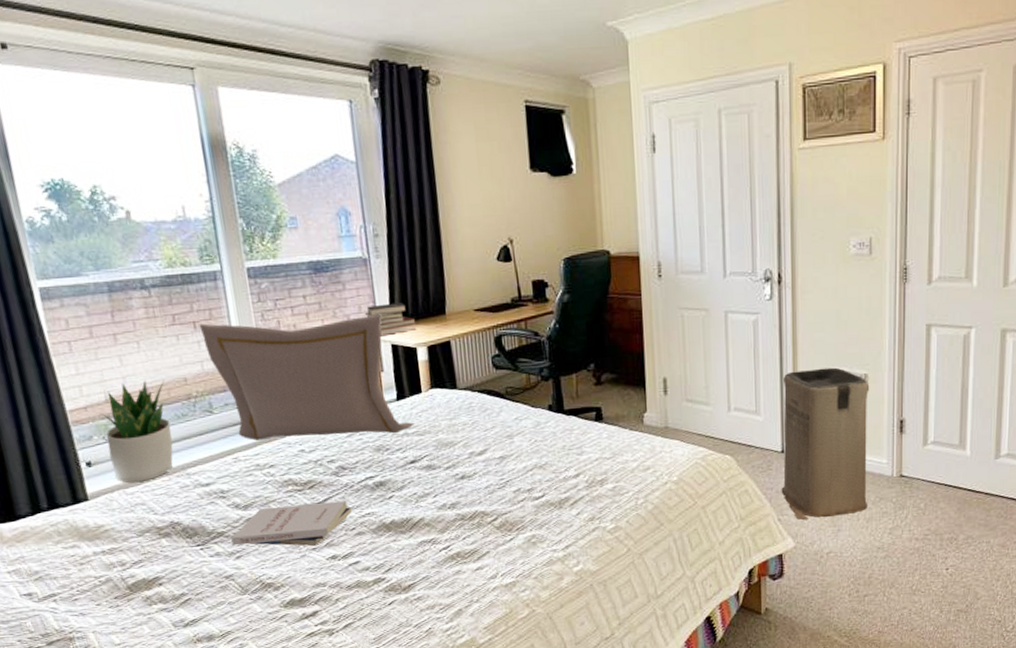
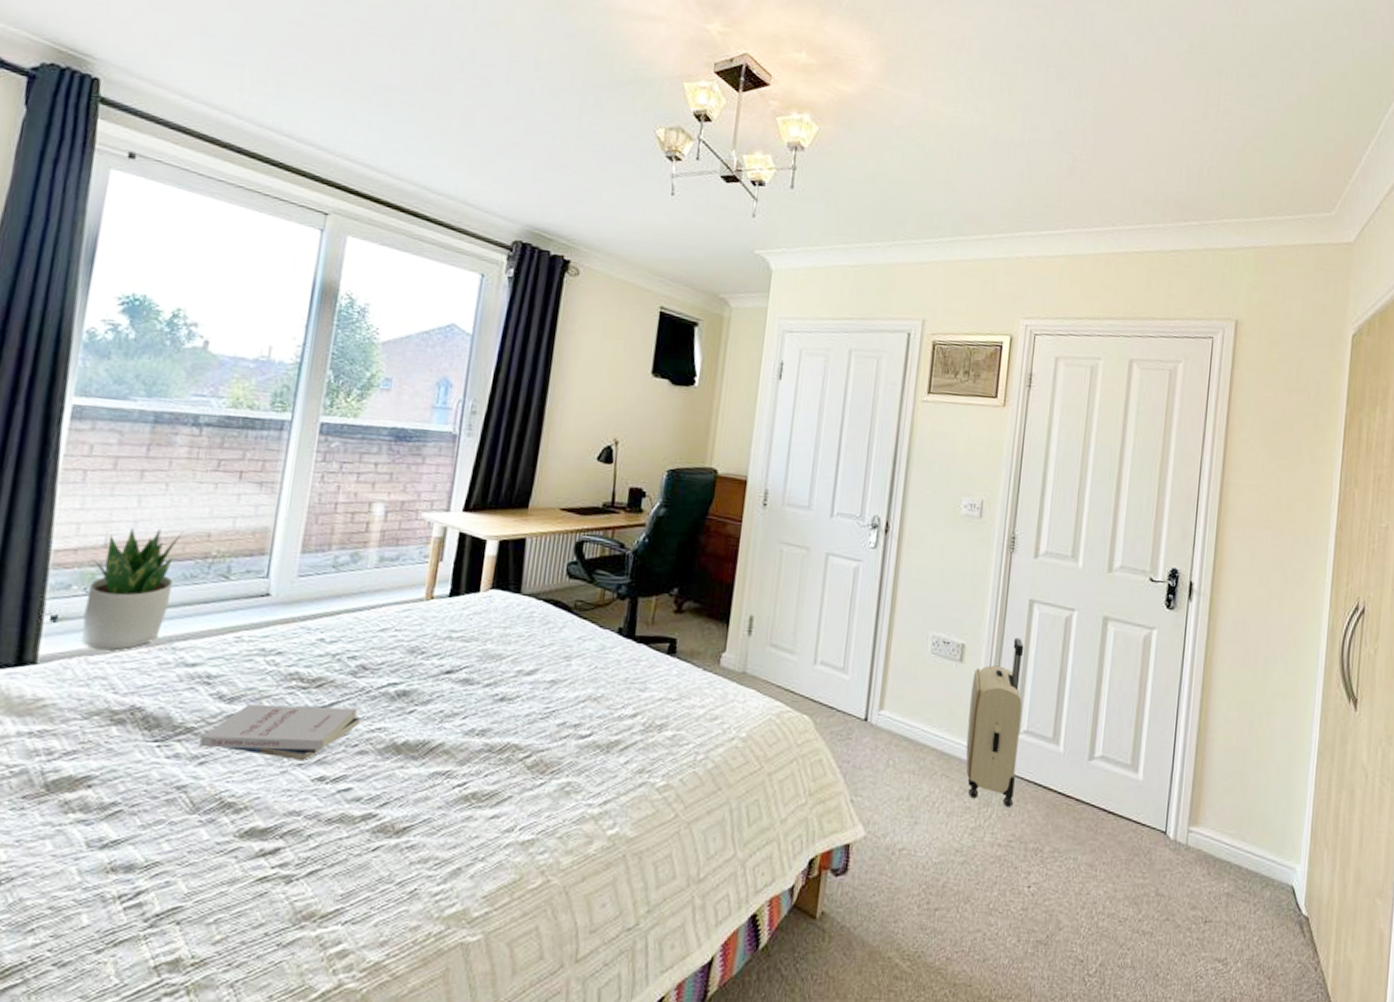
cushion: present [199,314,416,442] -> none [245,475,464,636]
books: present [365,302,417,337] -> none [439,486,493,522]
laundry basket: present [781,367,870,520] -> none [858,629,966,805]
suitcase: none [878,360,927,509] -> present [965,637,1024,809]

